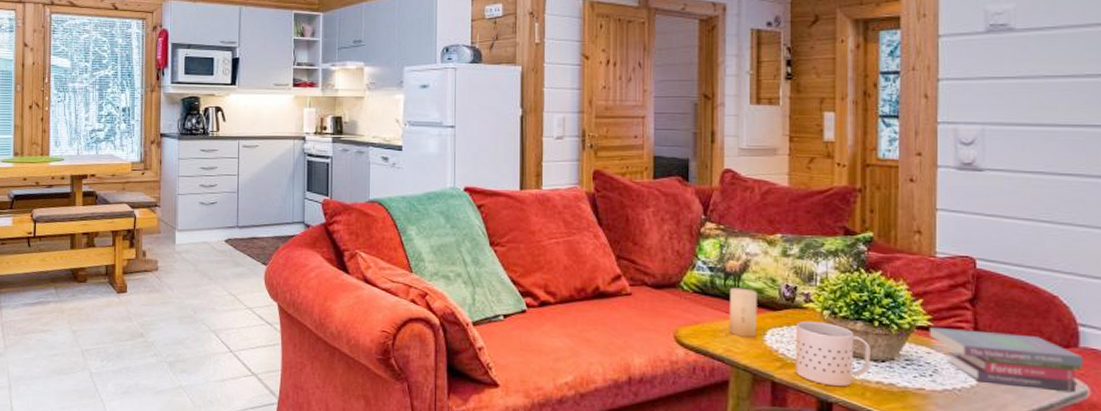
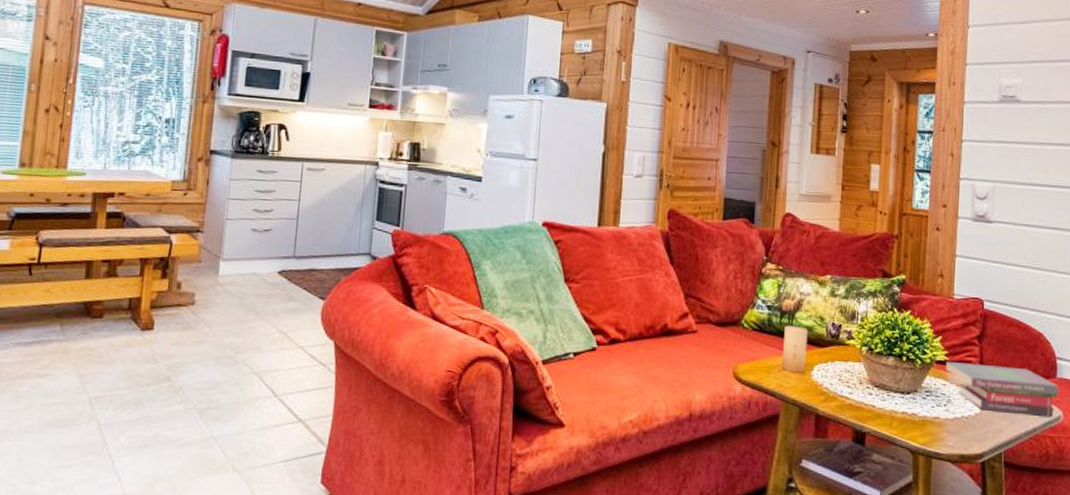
mug: present [795,321,871,387] -> none [836,356,899,418]

